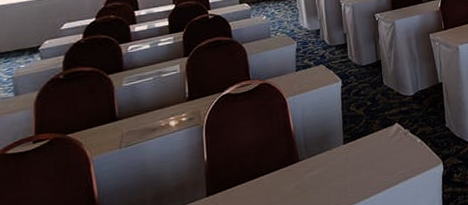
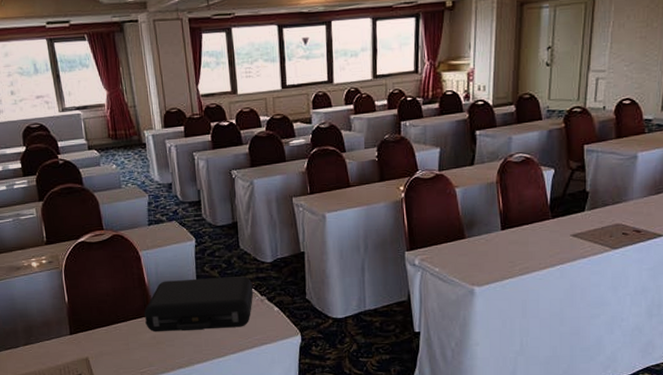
briefcase: none [288,111,398,181] -> present [144,276,254,332]

